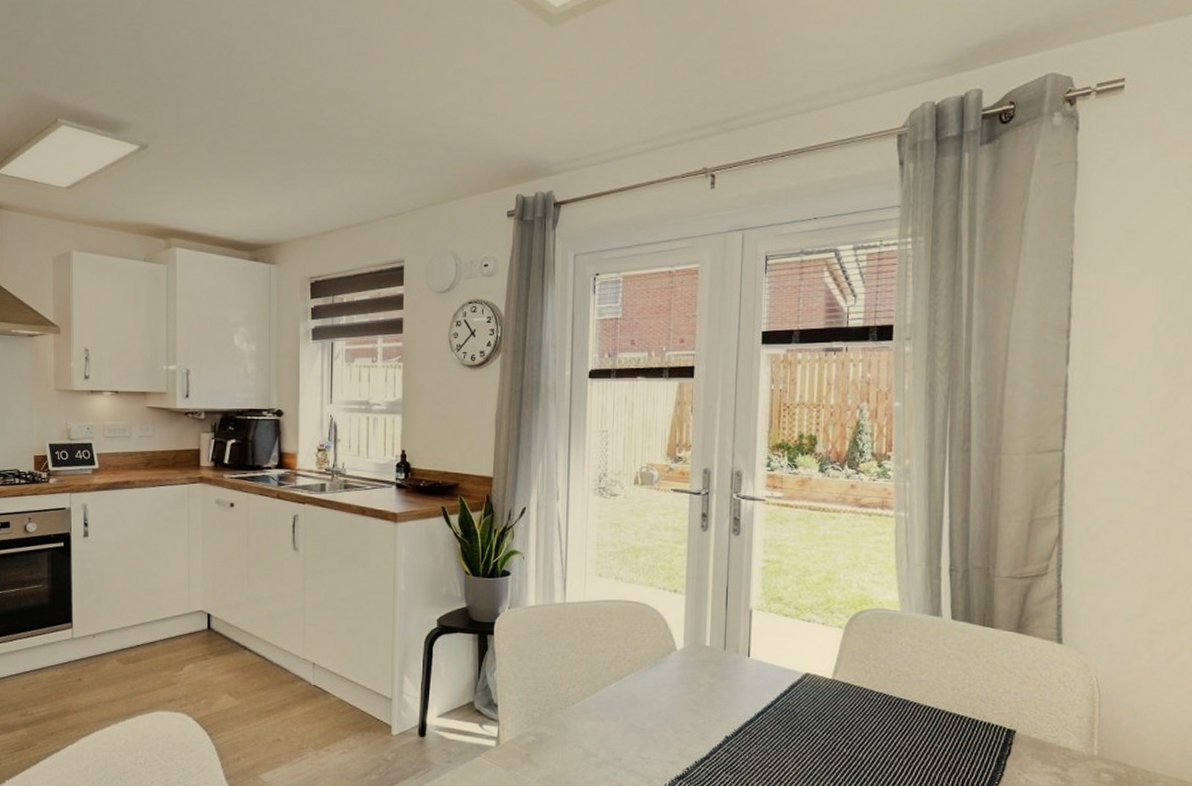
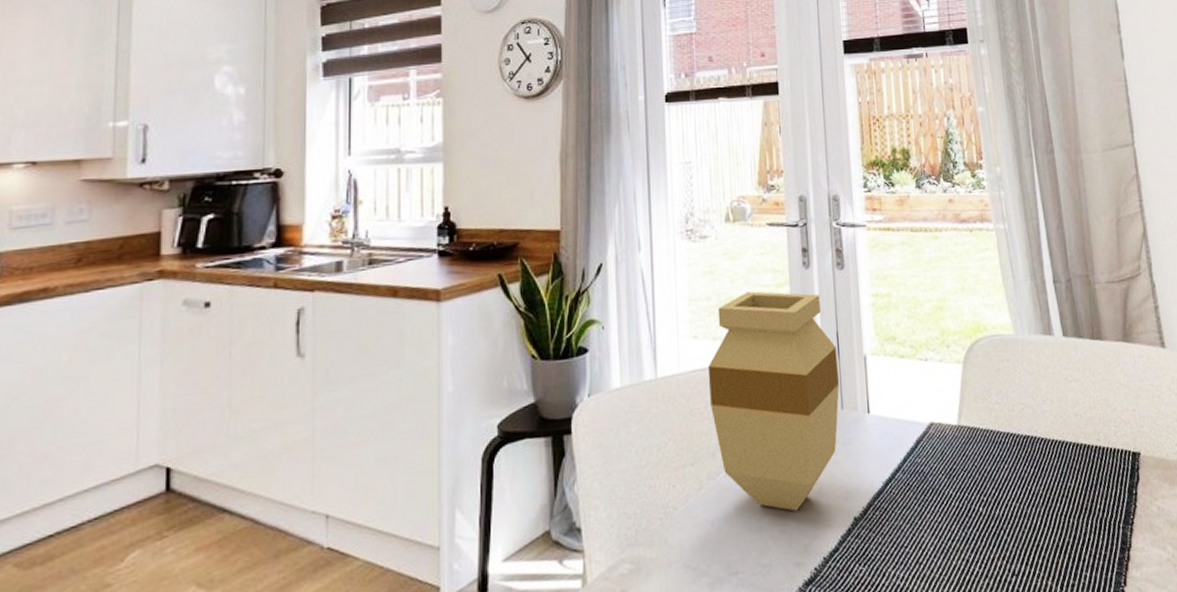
vase: none [608,544,725,722] -> present [707,291,839,512]

